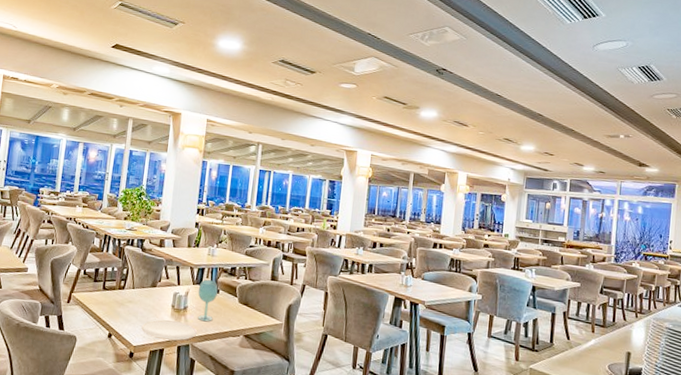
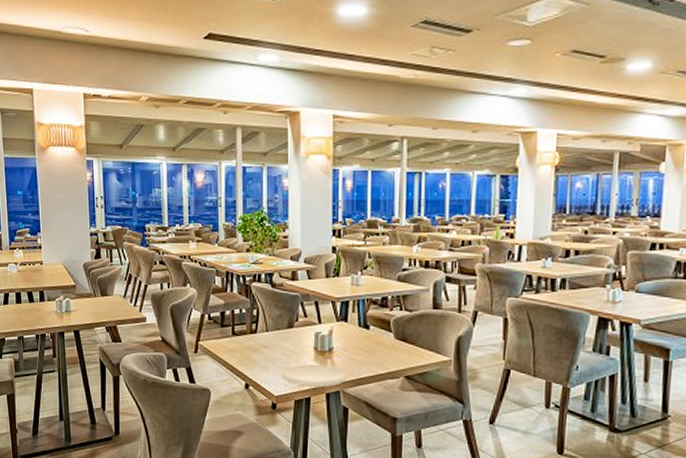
wine glass: present [198,279,218,322] -> none [343,314,368,364]

